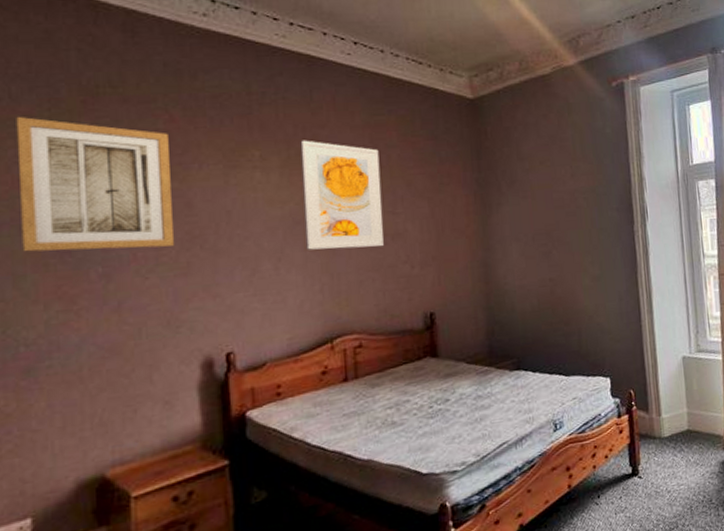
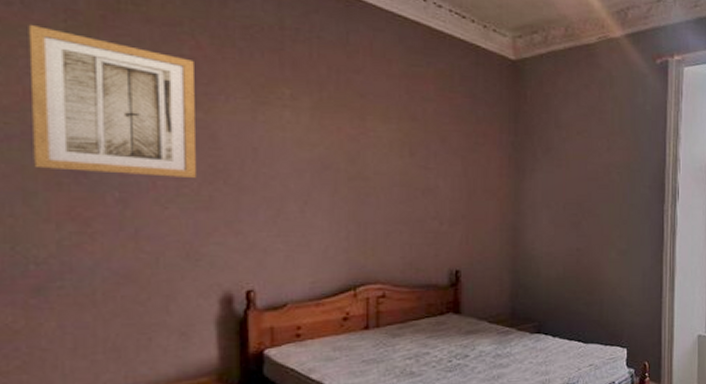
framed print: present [300,140,384,250] -> none [333,83,415,201]

